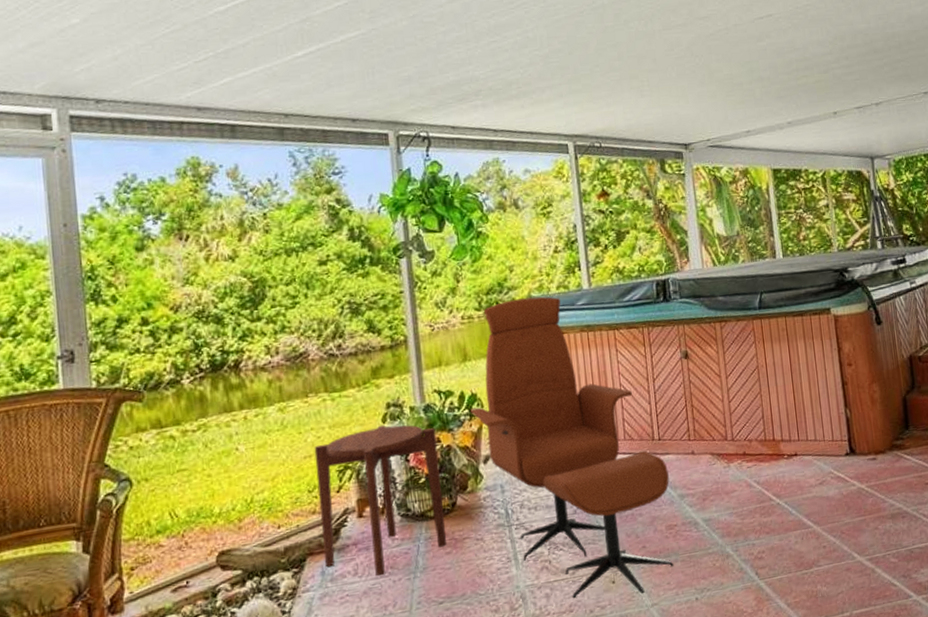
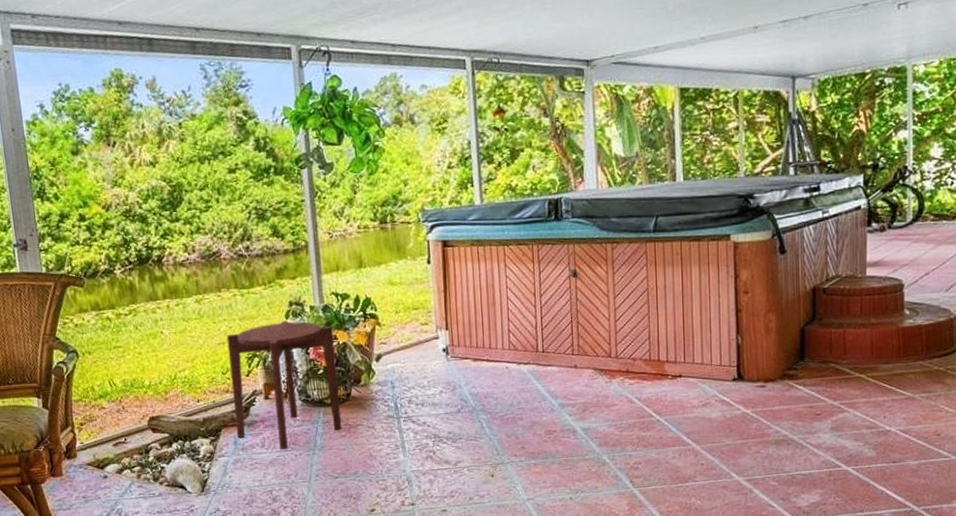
lounge chair: present [470,296,673,598] -> none [365,210,551,488]

